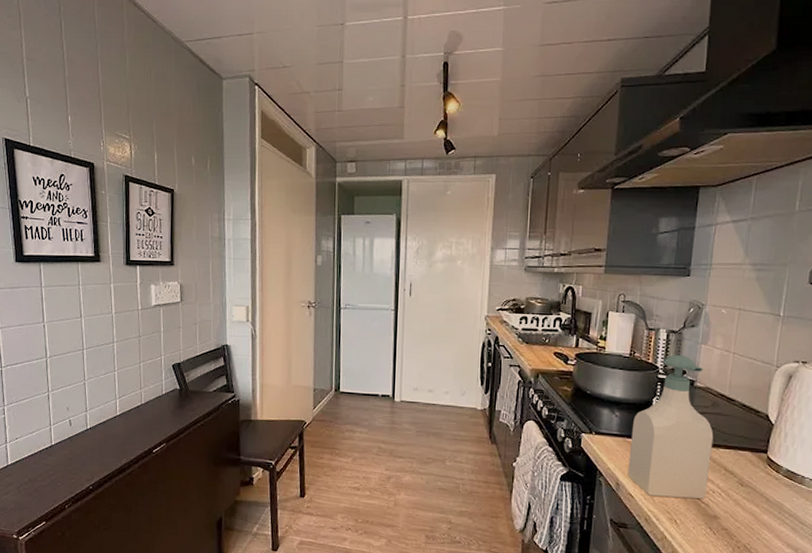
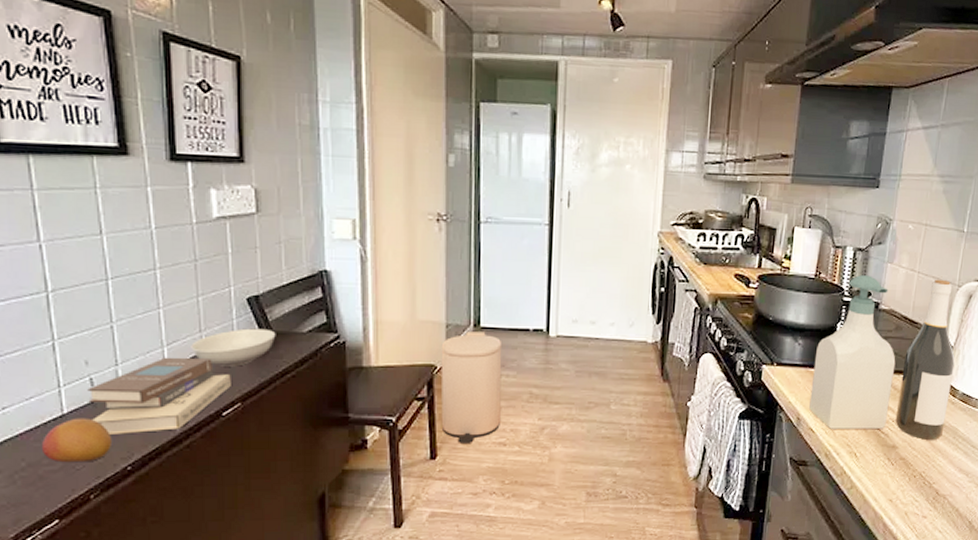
fruit: none [37,448,81,481] -> present [41,418,113,463]
books: none [67,406,160,462] -> present [87,357,231,435]
bowl: none [134,387,191,416] -> present [191,328,276,367]
pedal bin: none [309,395,357,486] -> present [441,332,503,443]
wine bottle: none [715,359,777,514] -> present [895,279,955,441]

